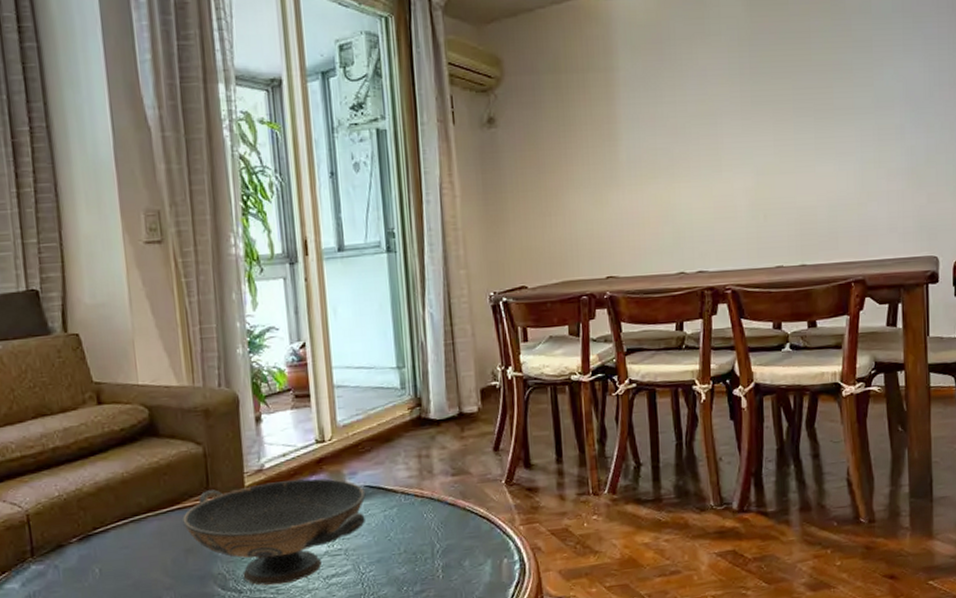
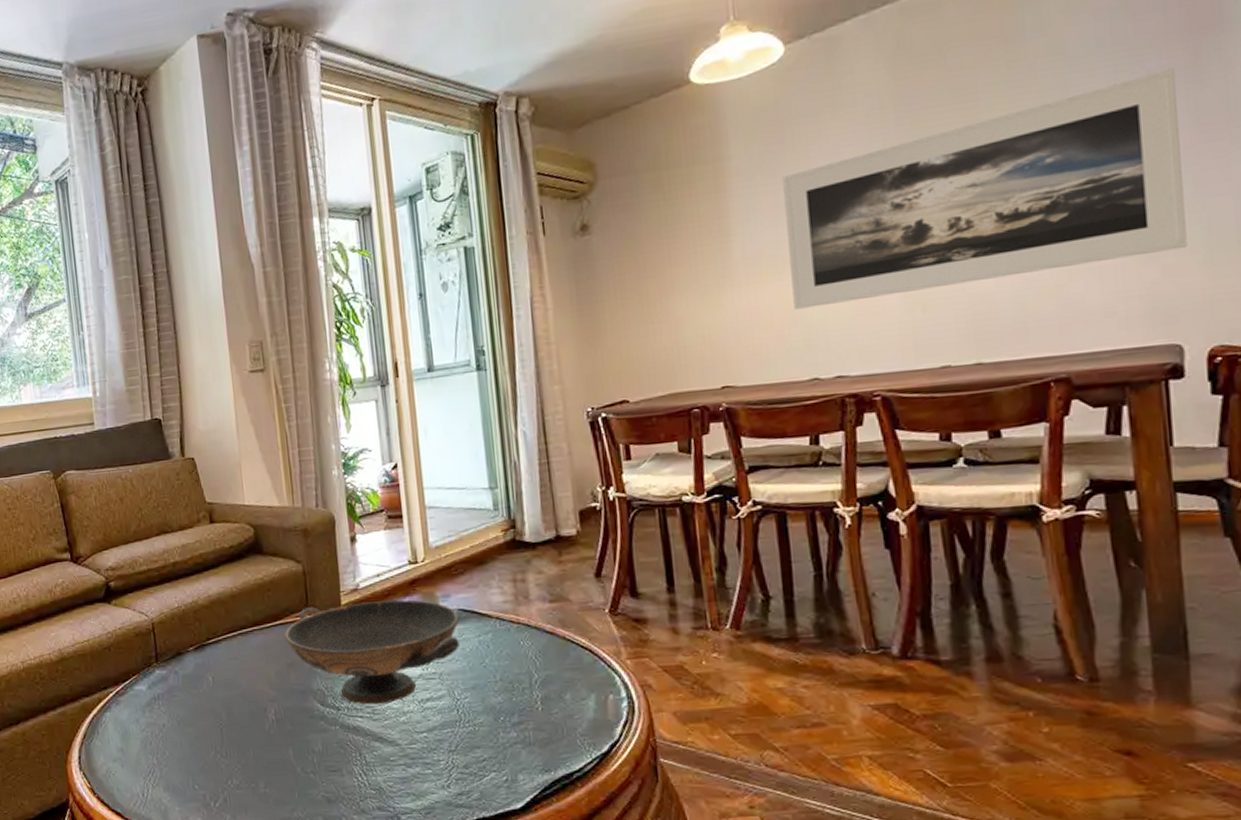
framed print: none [661,37,944,211] -> present [782,68,1188,310]

